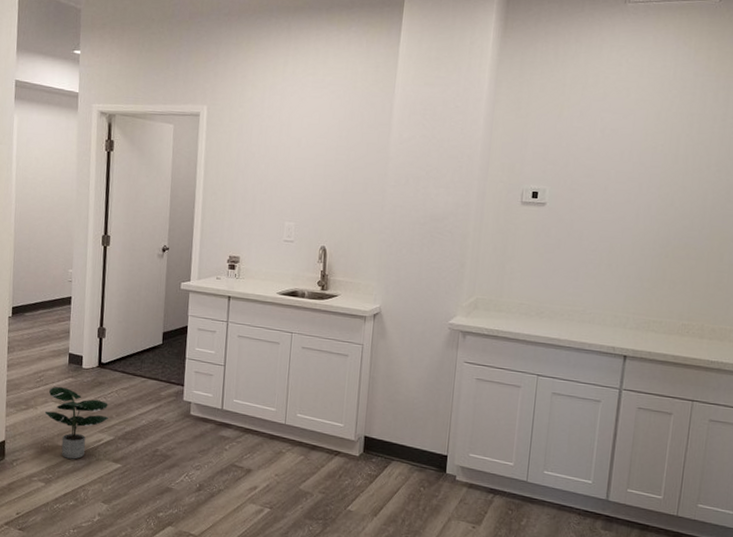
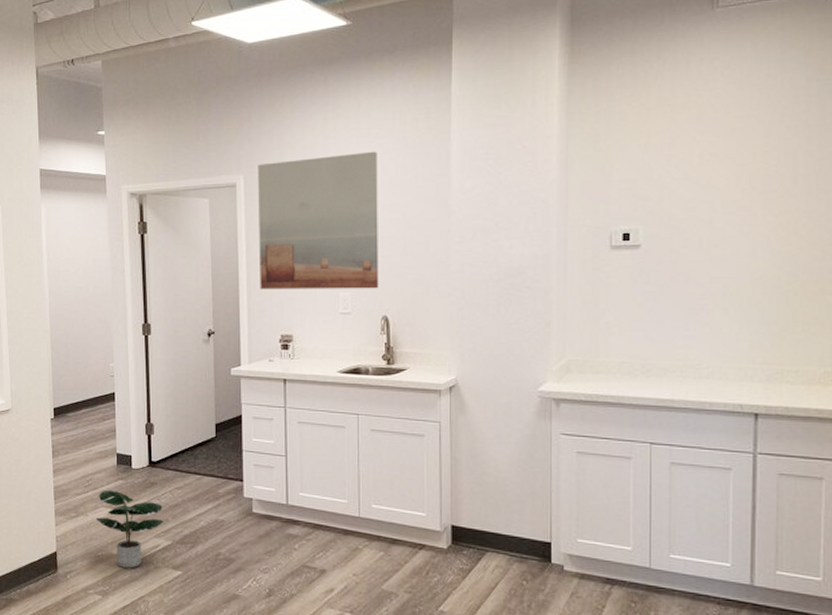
wall art: none [213,96,329,222] -> present [257,151,379,290]

